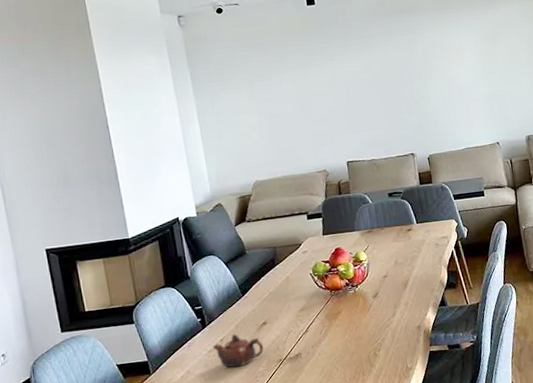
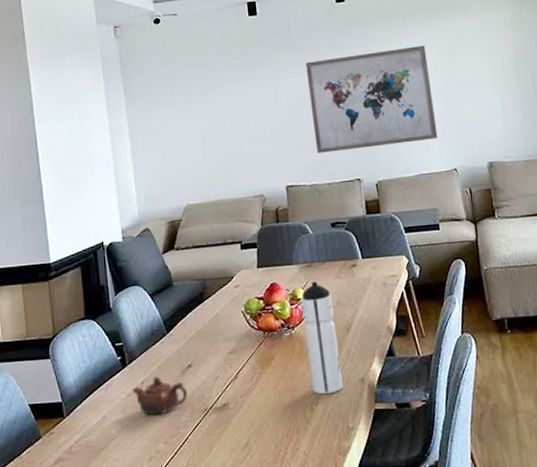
wall art: none [362,32,483,132] -> present [306,45,438,153]
water bottle: none [363,245,403,342] -> present [301,281,344,395]

